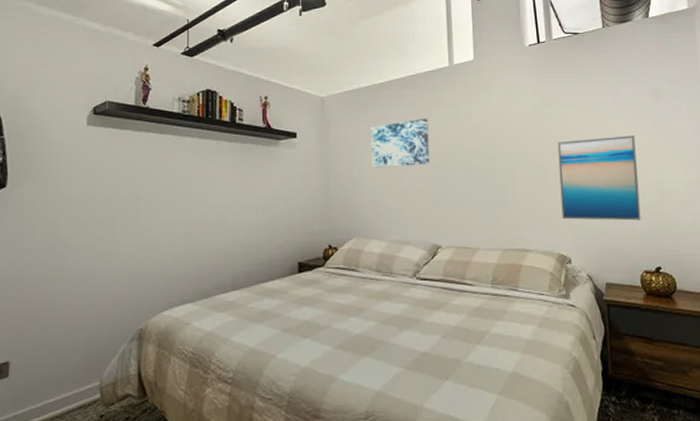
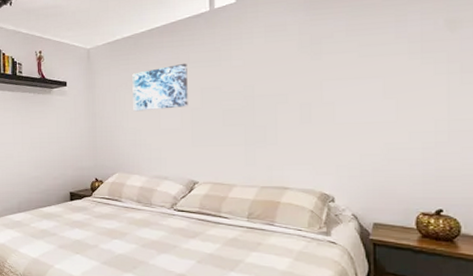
wall art: present [557,135,641,221] -> none [325,70,422,161]

